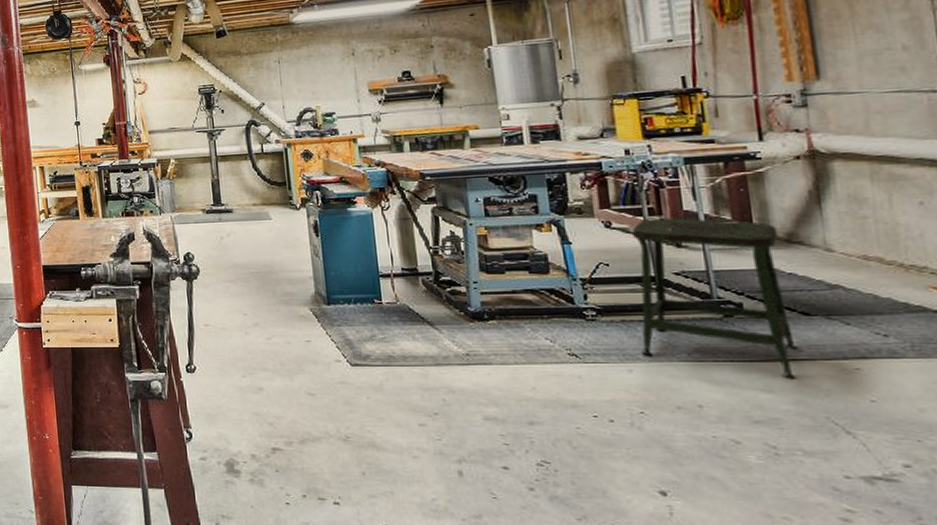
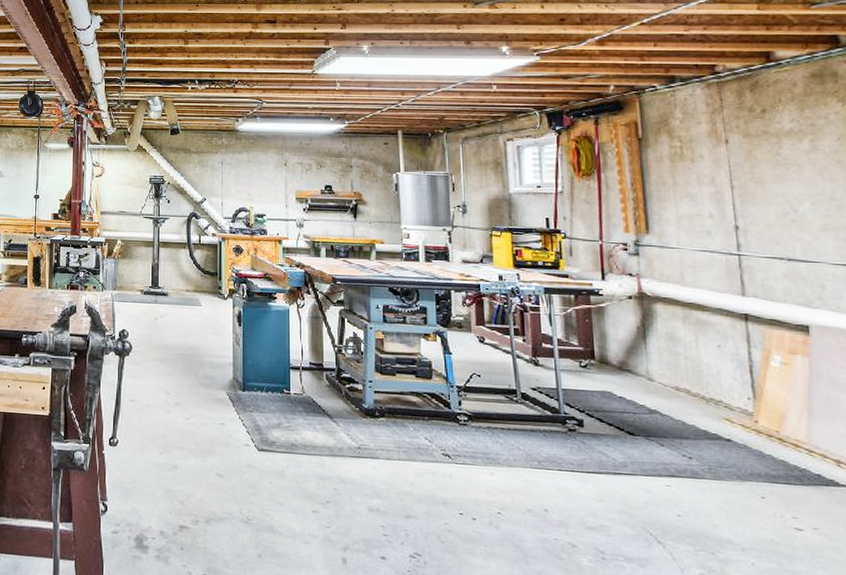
stool: present [632,218,798,379] -> none [501,338,624,491]

